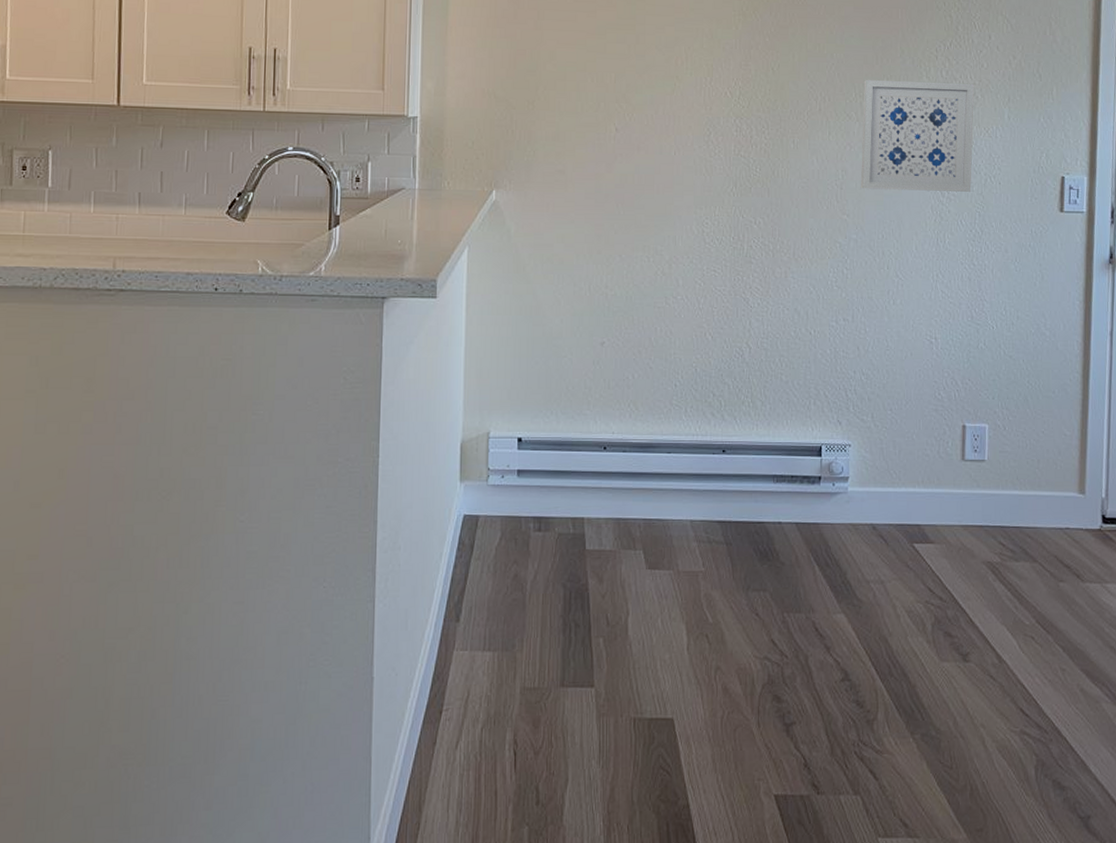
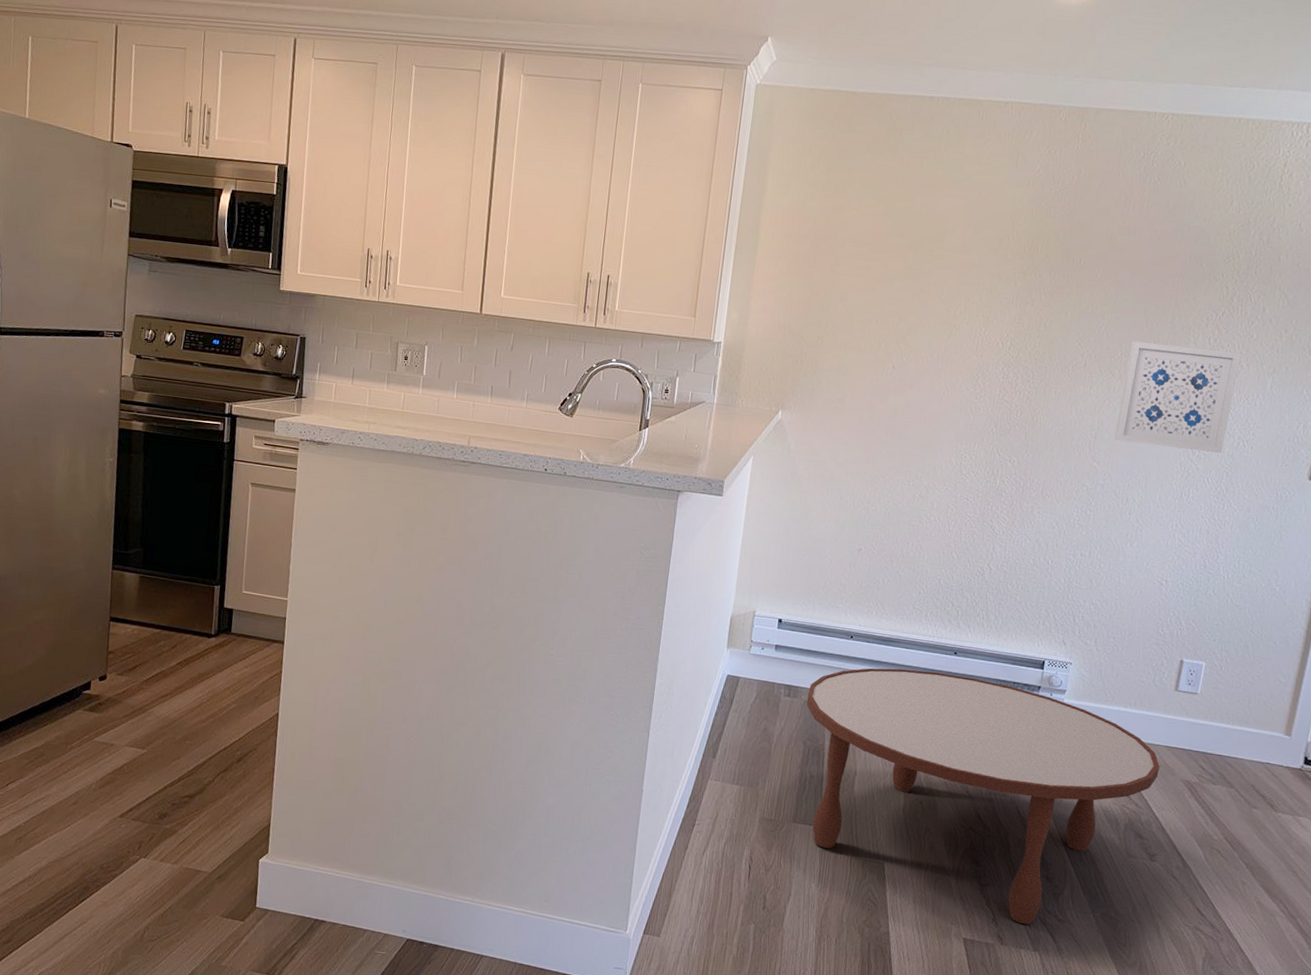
coffee table: none [561,476,958,764] -> present [806,667,1160,924]

